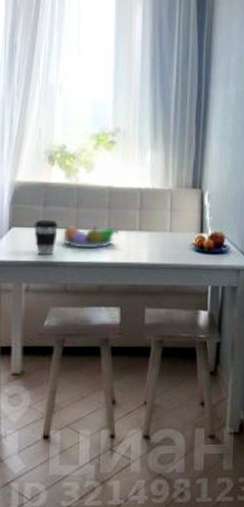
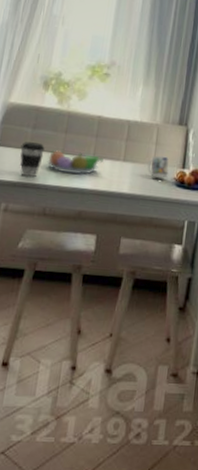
mug: none [165,222,186,245] -> present [148,155,169,178]

